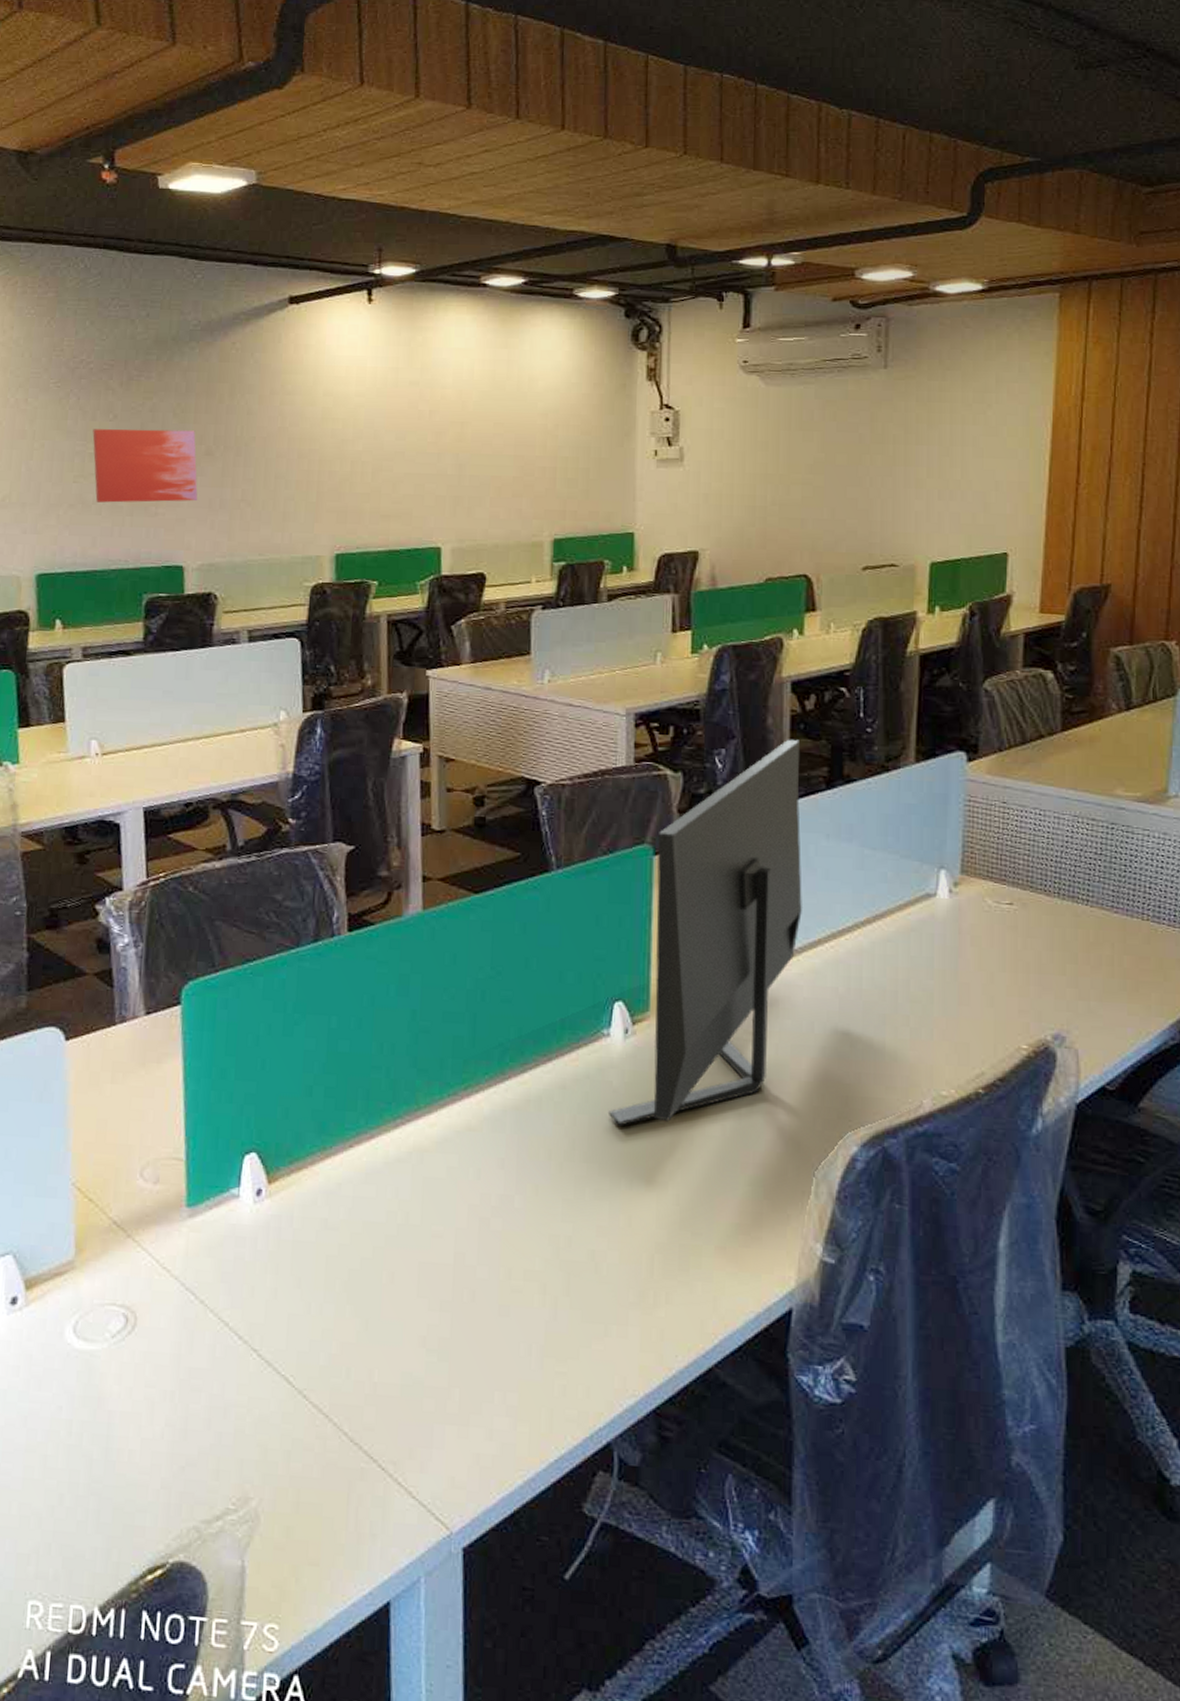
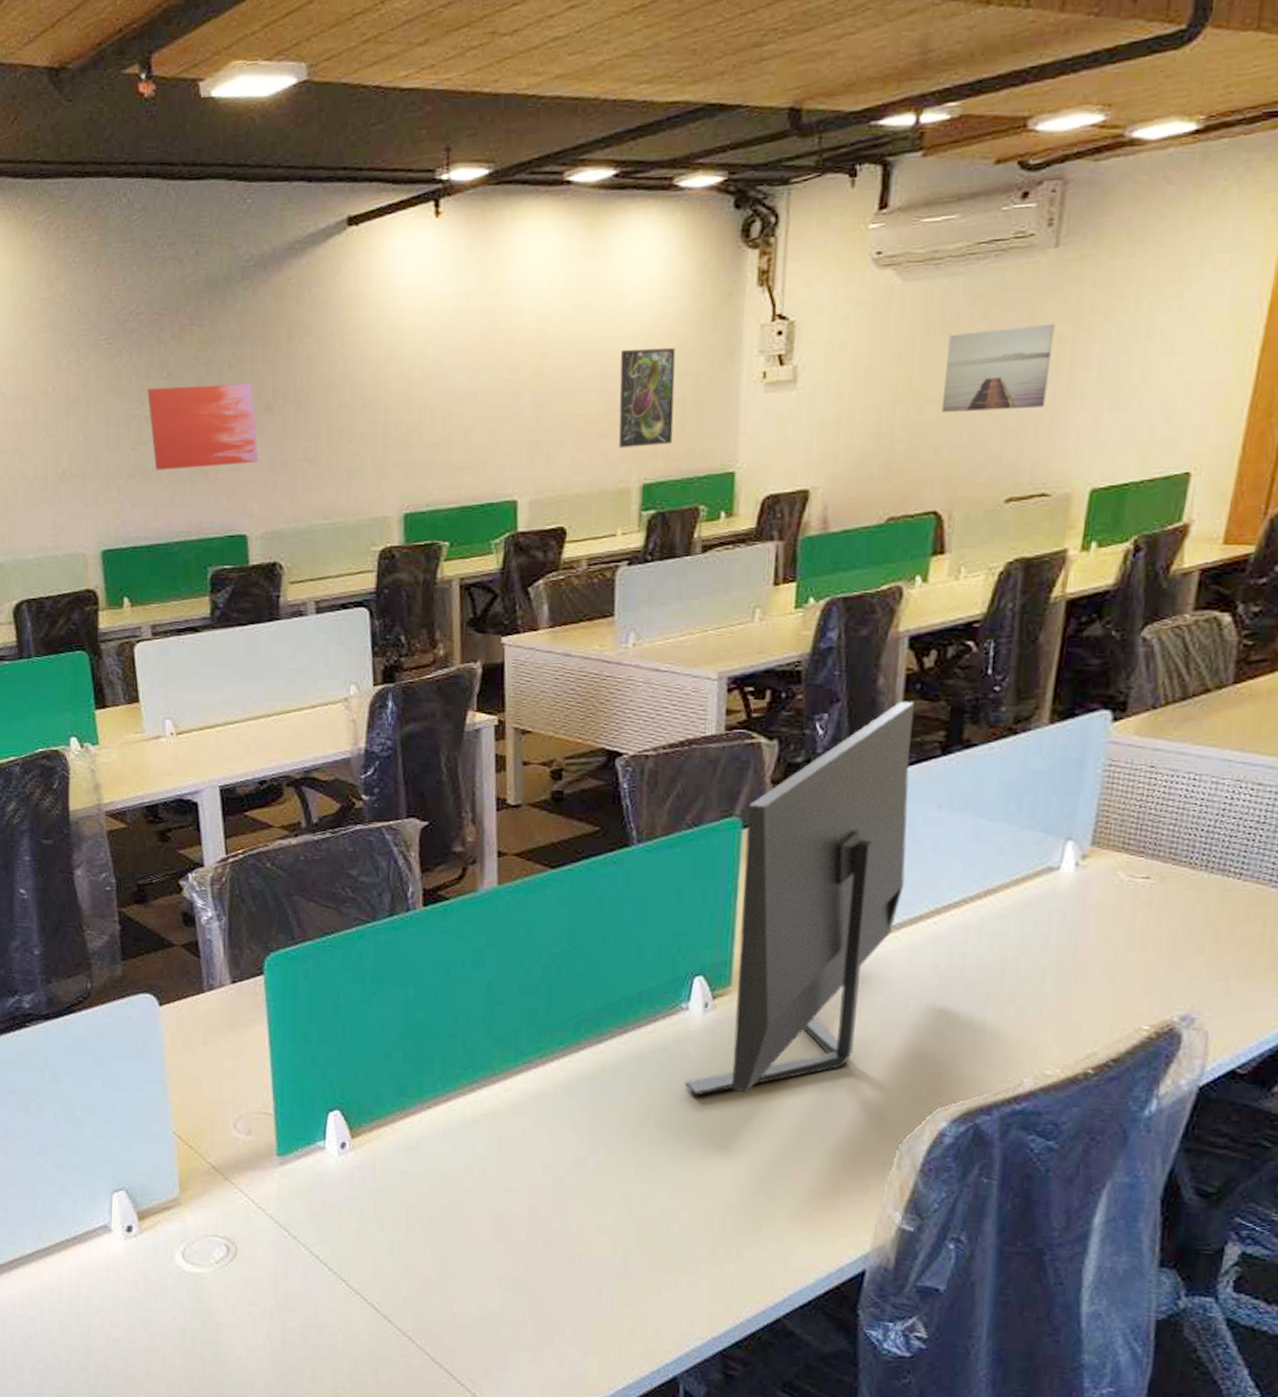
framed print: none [531,424,580,507] -> present [618,347,676,448]
wall art: none [804,427,890,494] -> present [941,323,1055,413]

